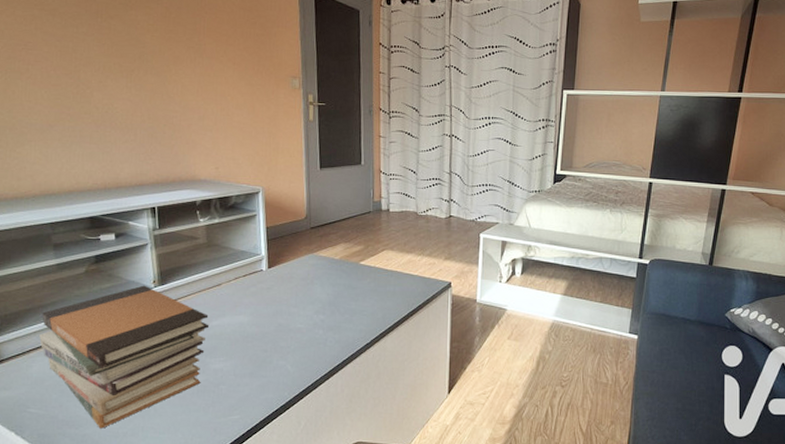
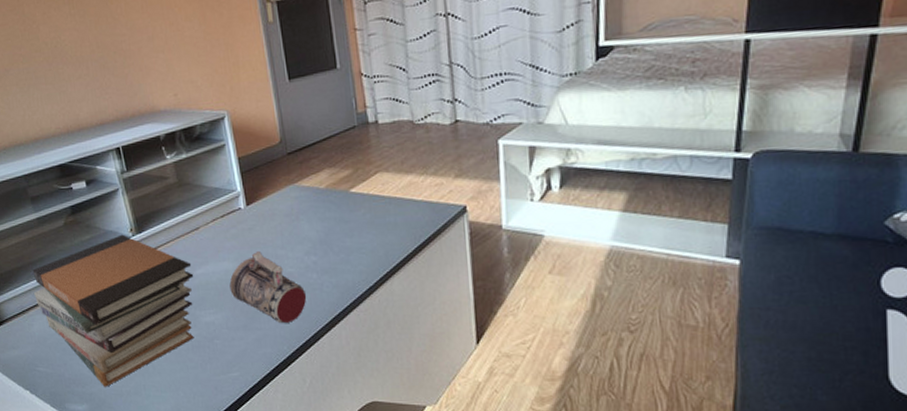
beer mug: none [242,308,310,372] -> present [229,252,306,323]

